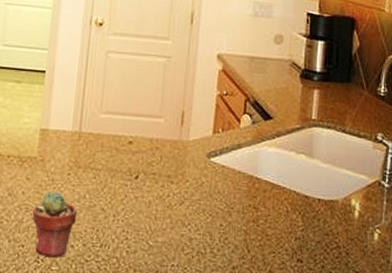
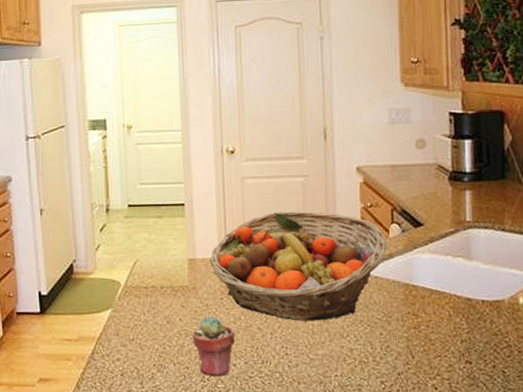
fruit basket: none [62,90,237,206] -> present [209,211,386,321]

